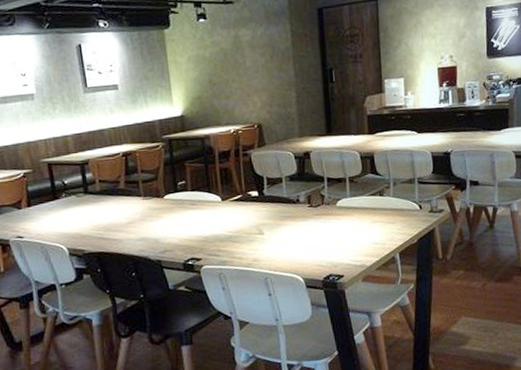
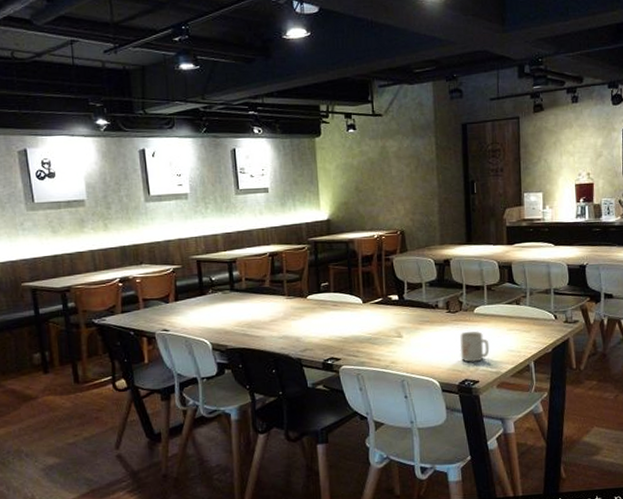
mug: none [323,224,354,257] -> present [460,330,490,362]

